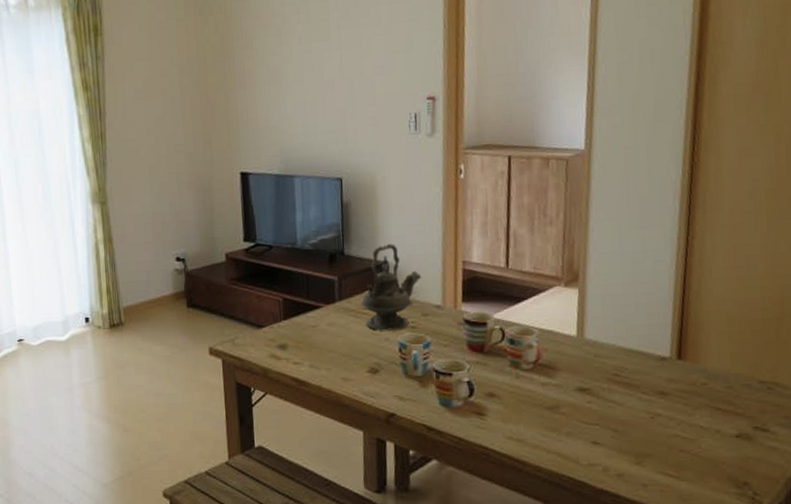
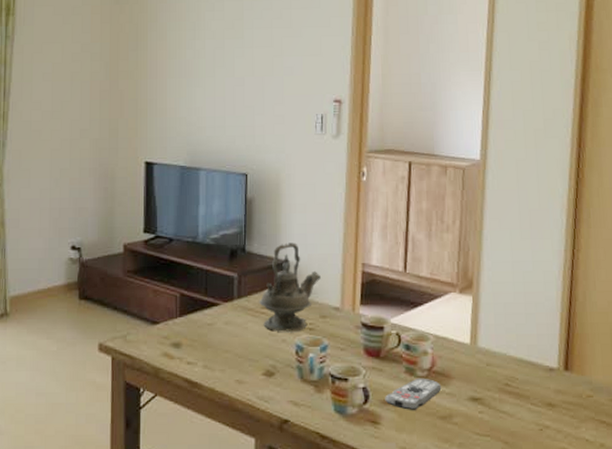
remote control: none [490,370,548,402] -> present [385,378,442,410]

